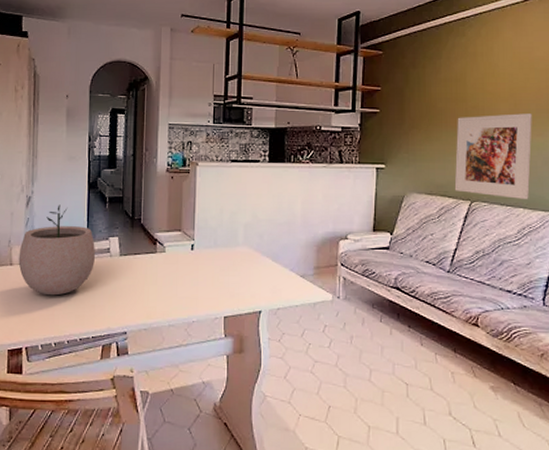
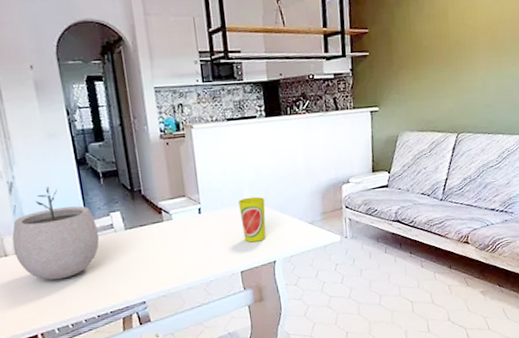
cup: none [231,240,257,288] -> present [238,196,266,243]
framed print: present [454,113,532,199] -> none [441,44,508,127]

